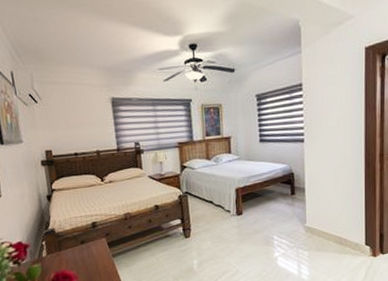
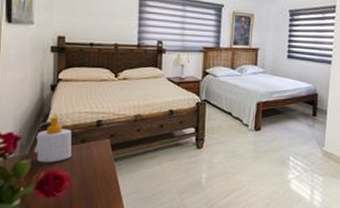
soap bottle: none [42,221,75,265] -> present [36,115,71,163]

